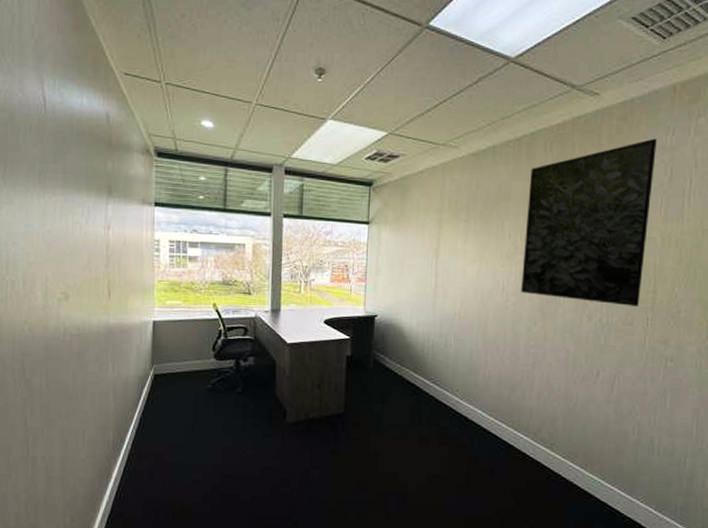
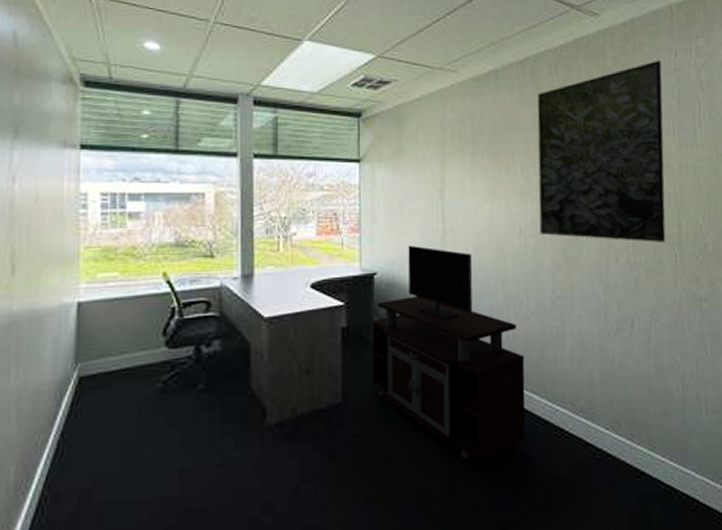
tv stand: none [369,294,497,471] -> present [372,245,526,463]

